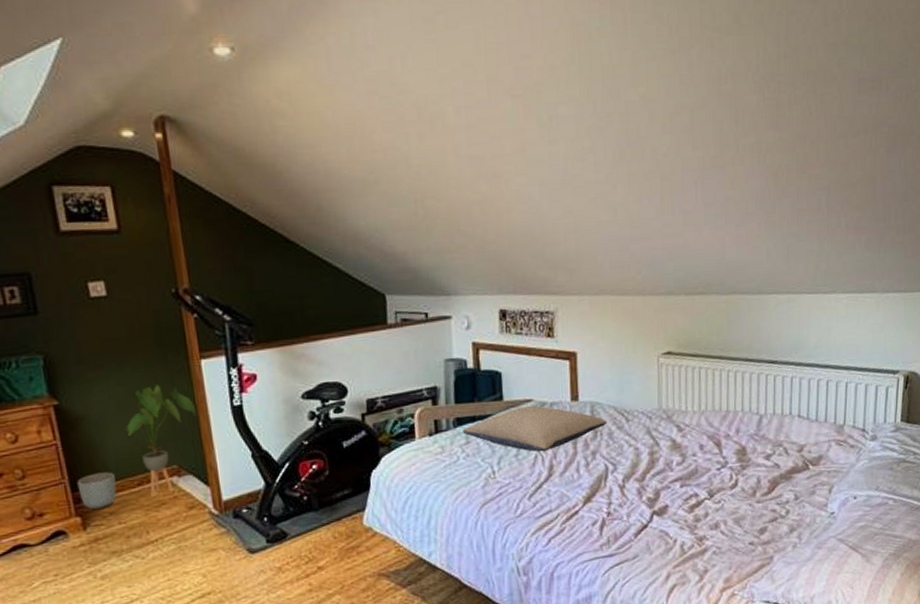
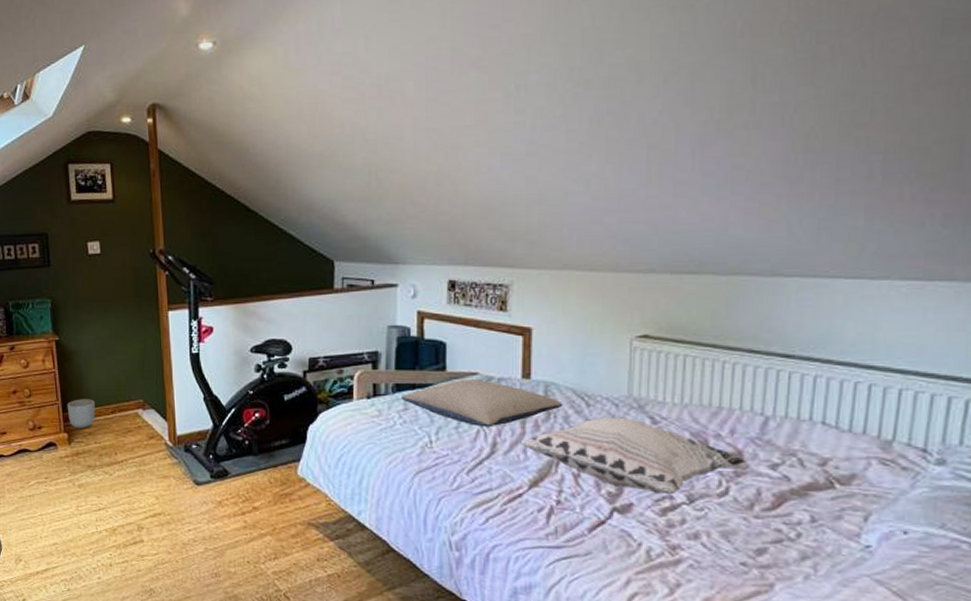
house plant: present [124,385,196,498] -> none [105,330,161,425]
decorative pillow: none [573,428,749,494] -> present [520,417,746,495]

